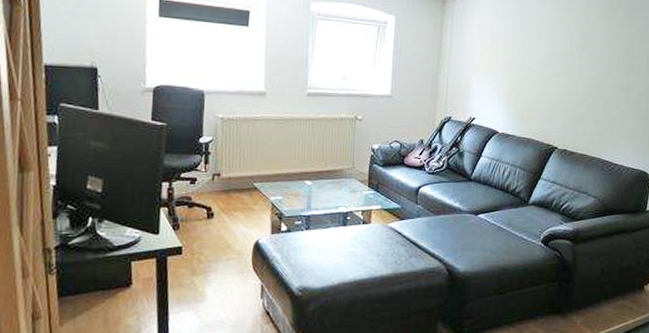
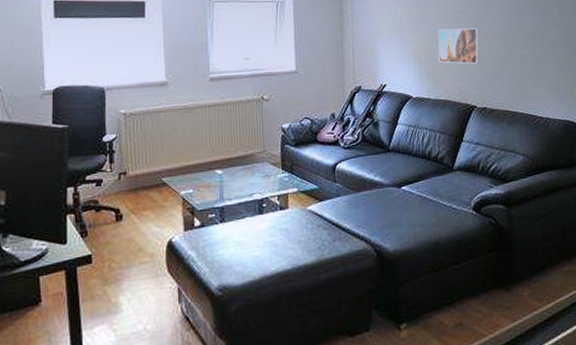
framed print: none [527,70,570,108] -> present [438,28,480,64]

